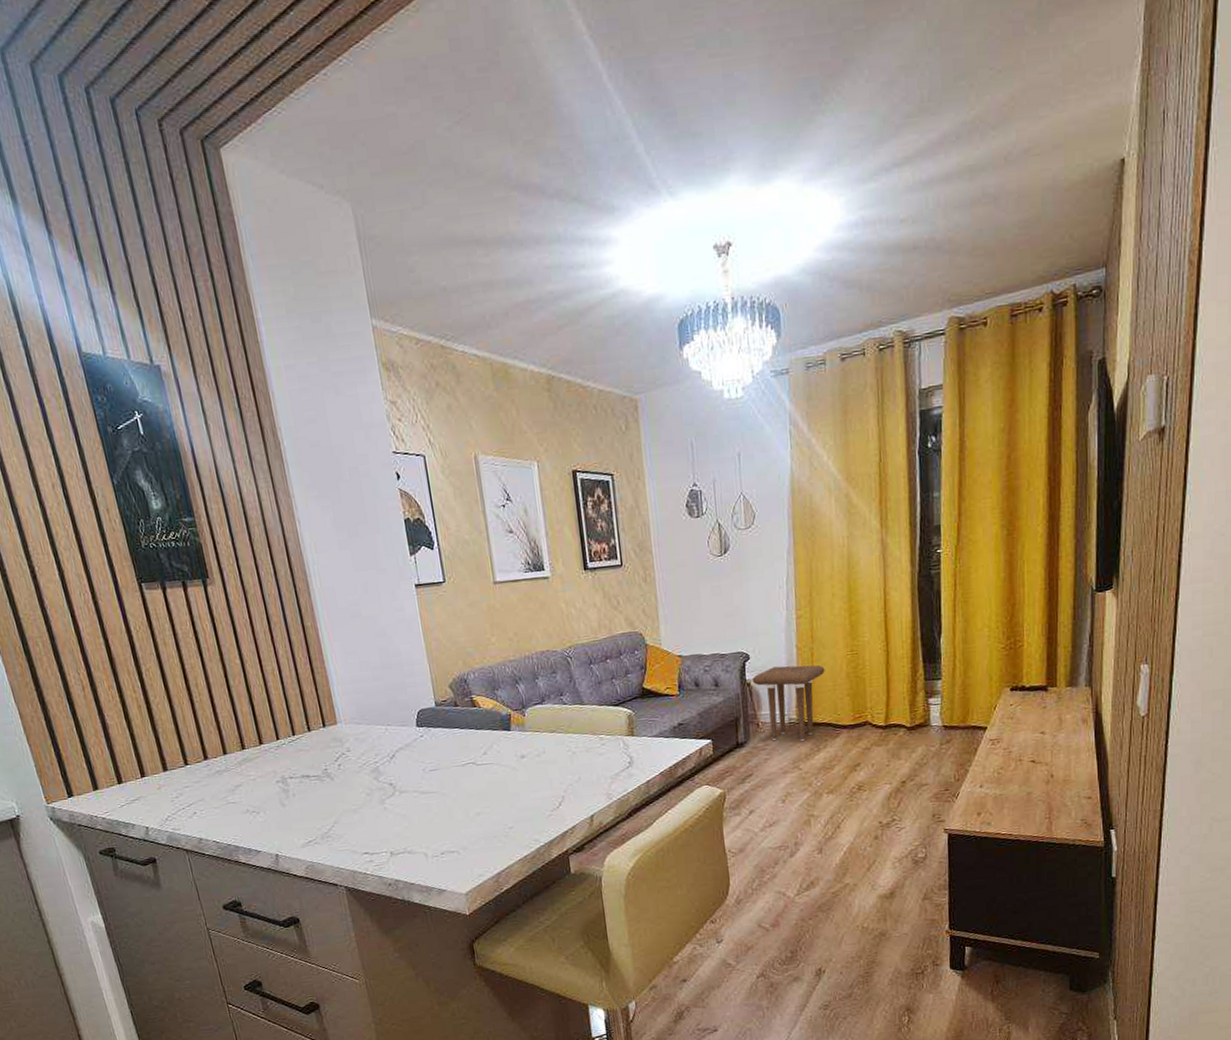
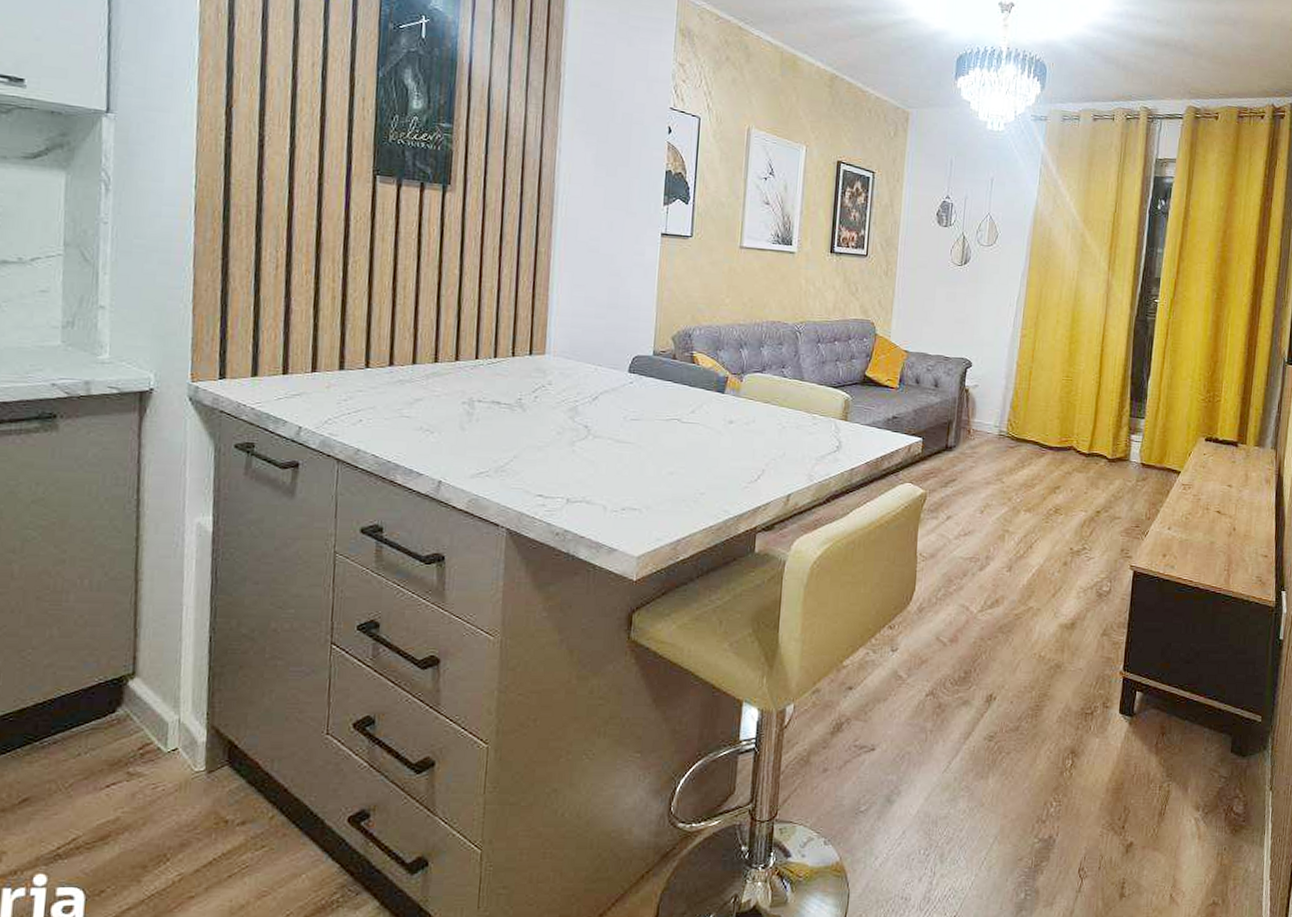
side table: present [752,664,825,742] -> none [970,378,1040,456]

